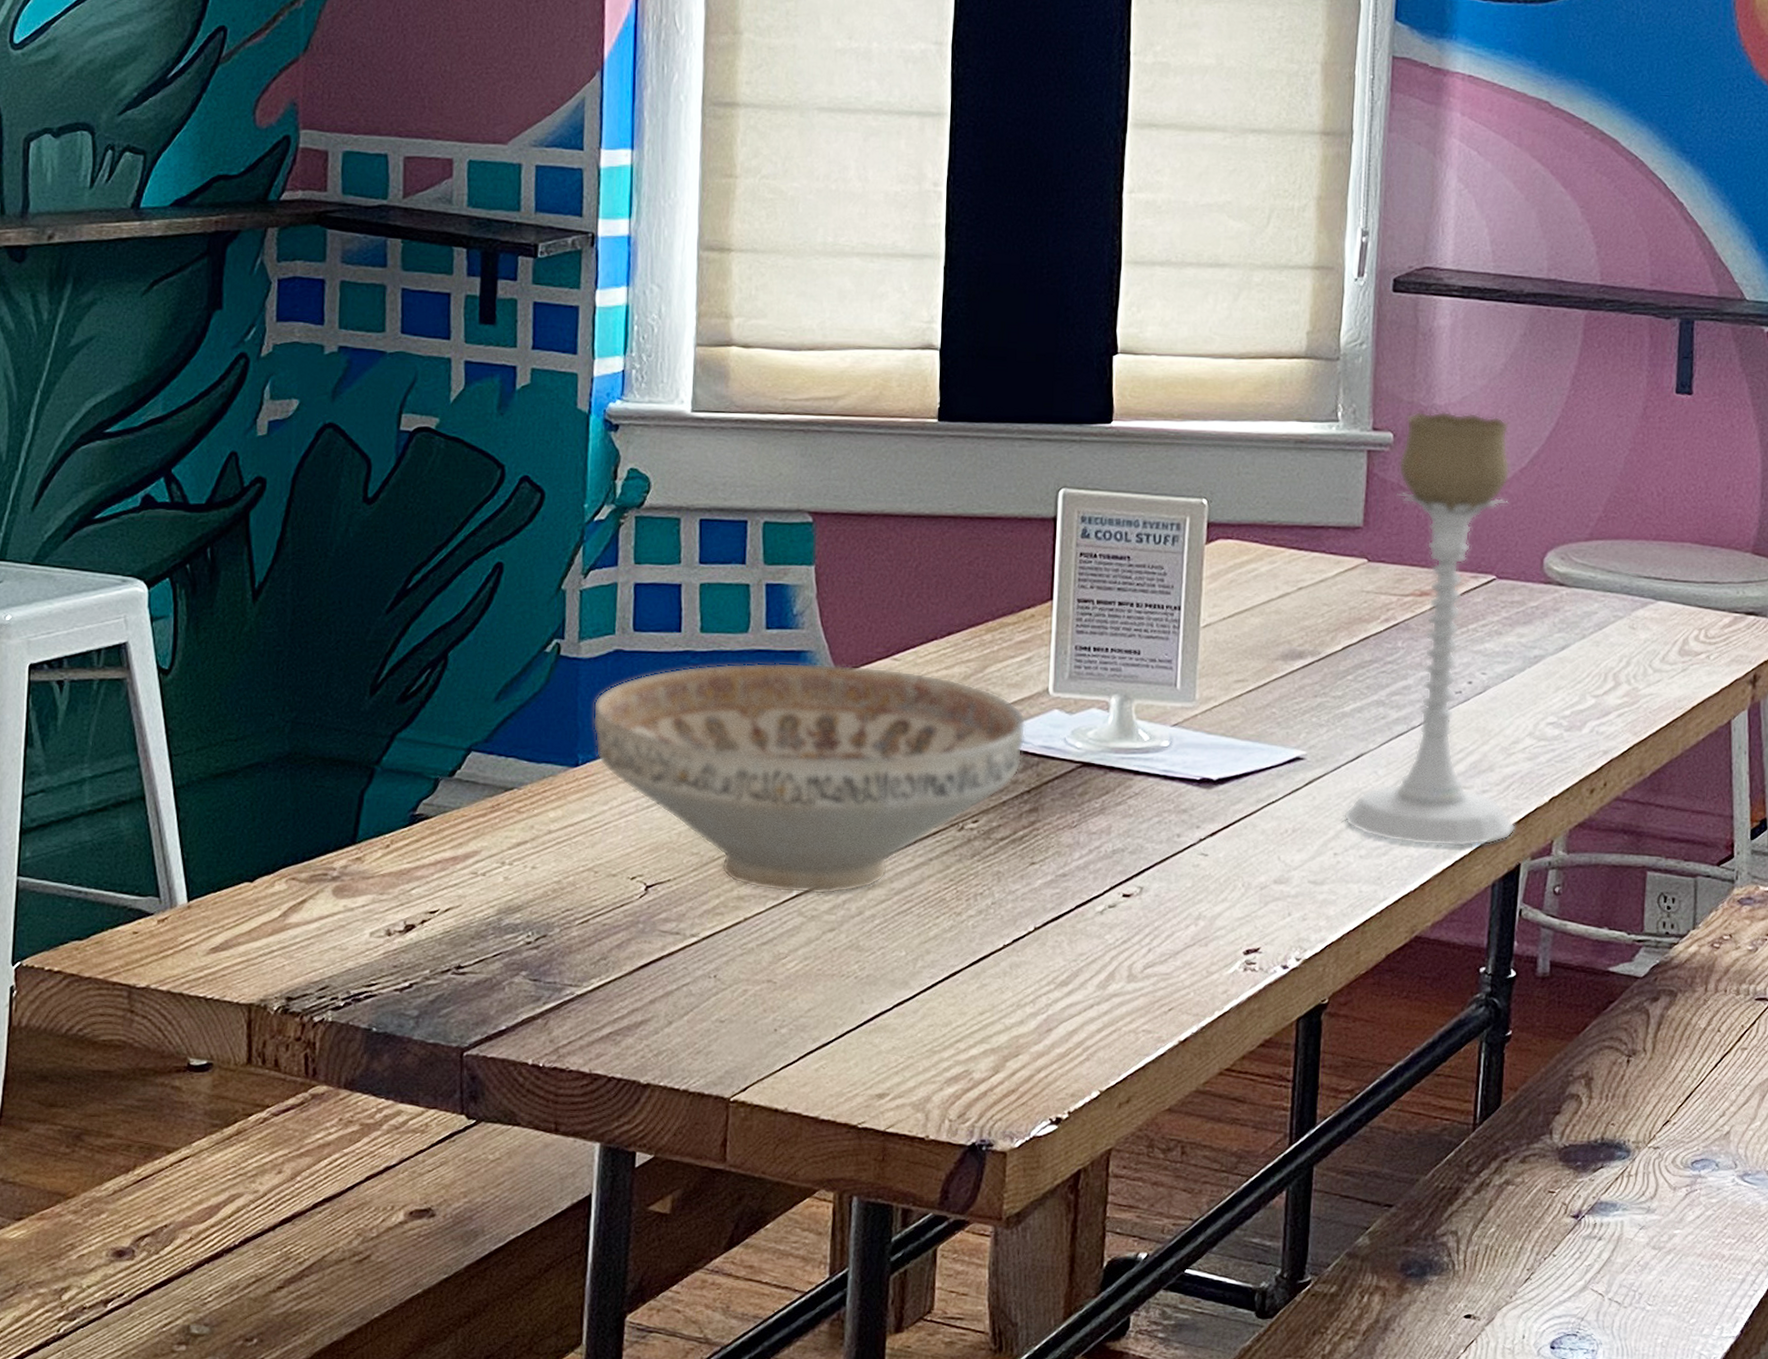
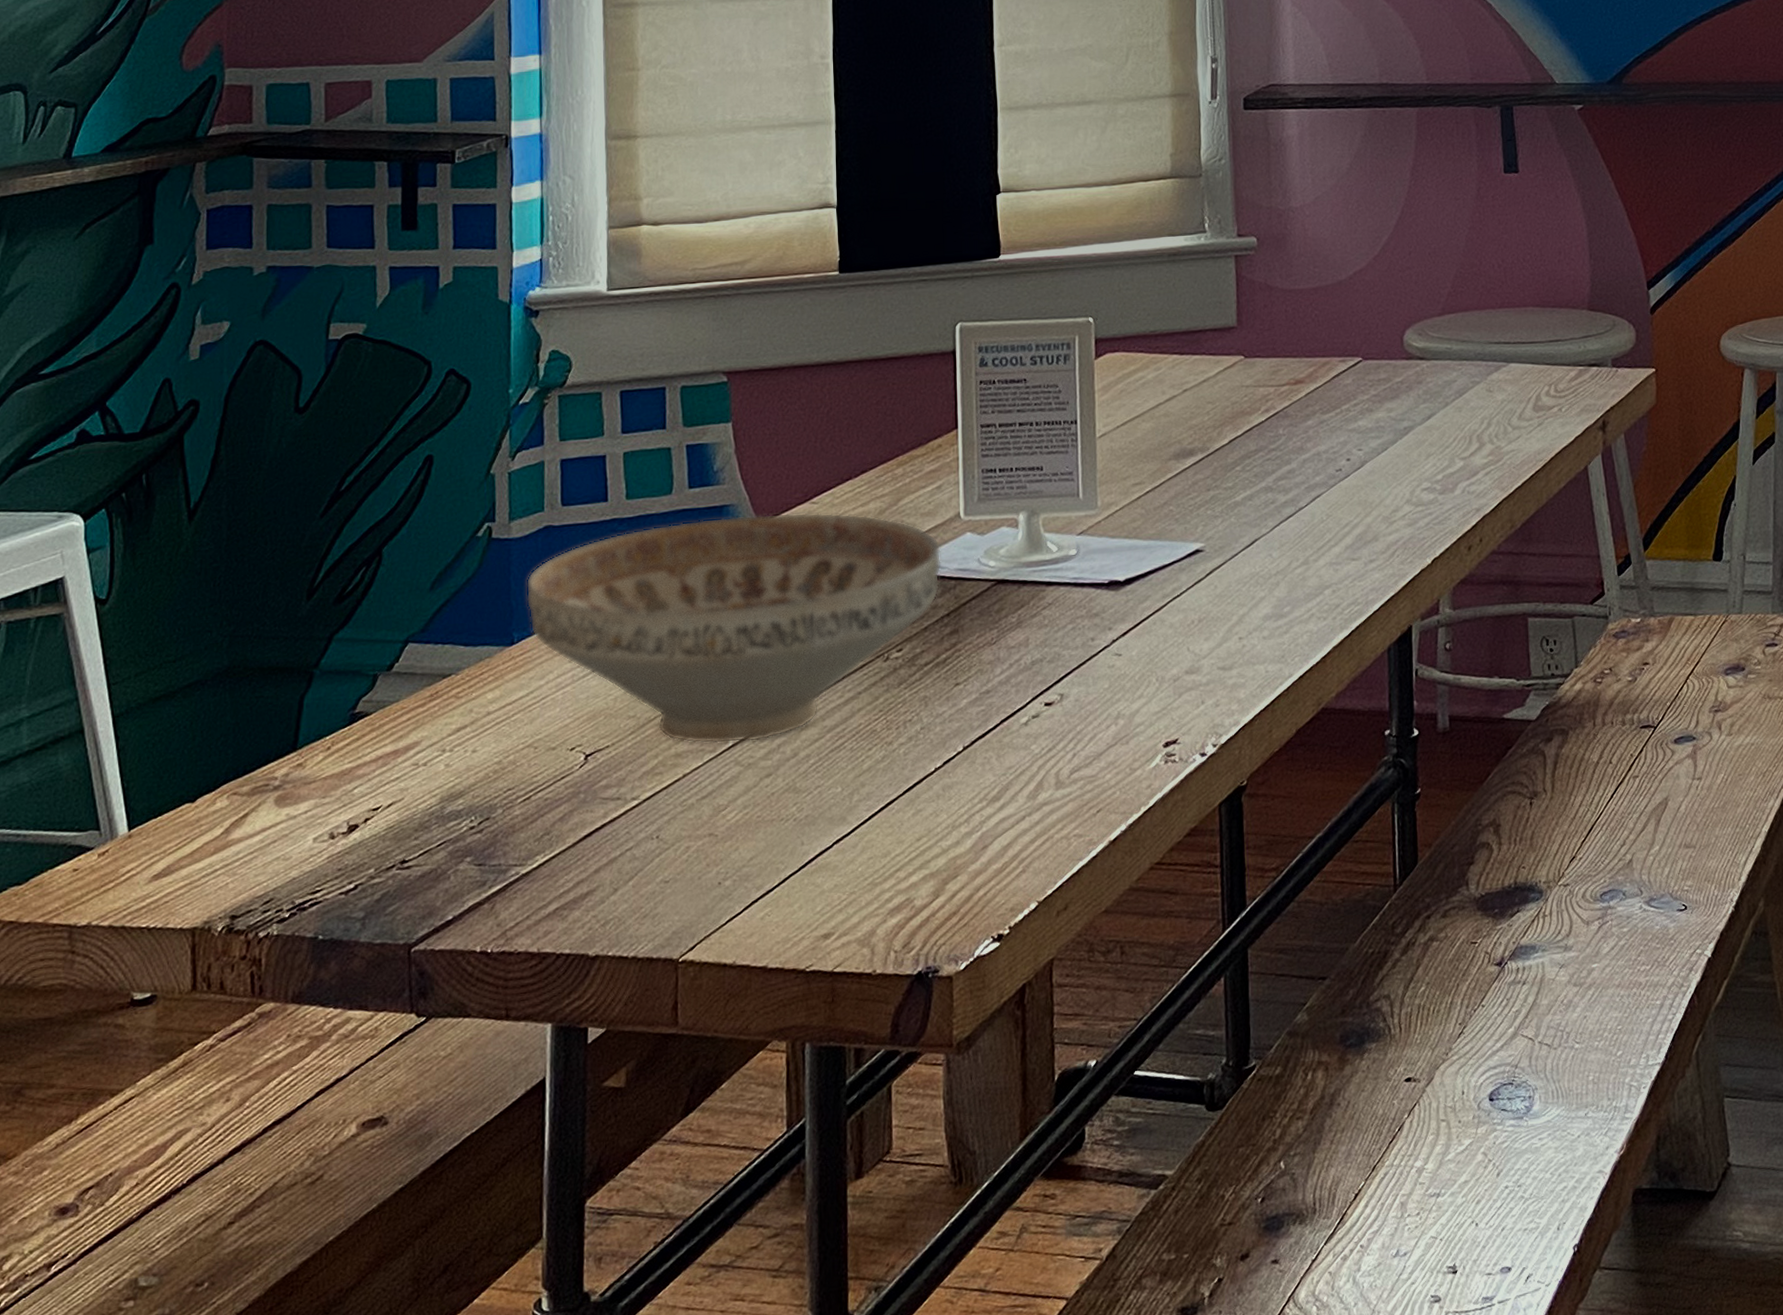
candle holder: present [1343,411,1516,847] -> none [1244,210,1404,620]

